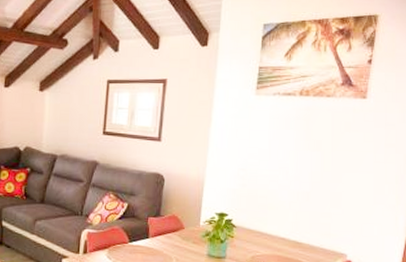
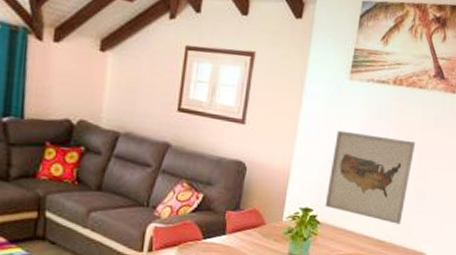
wall art: none [239,141,327,226] -> present [325,130,416,224]

